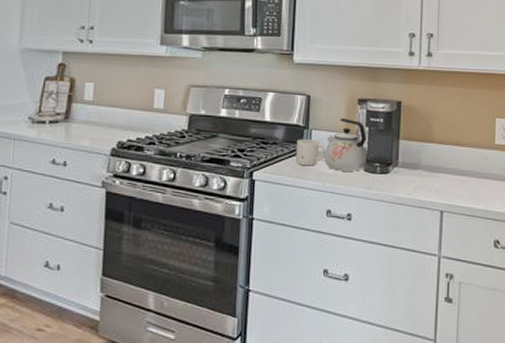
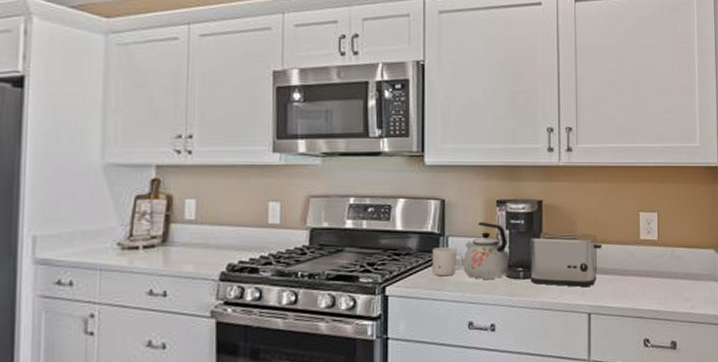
toaster: none [386,131,458,187] -> present [530,232,603,288]

